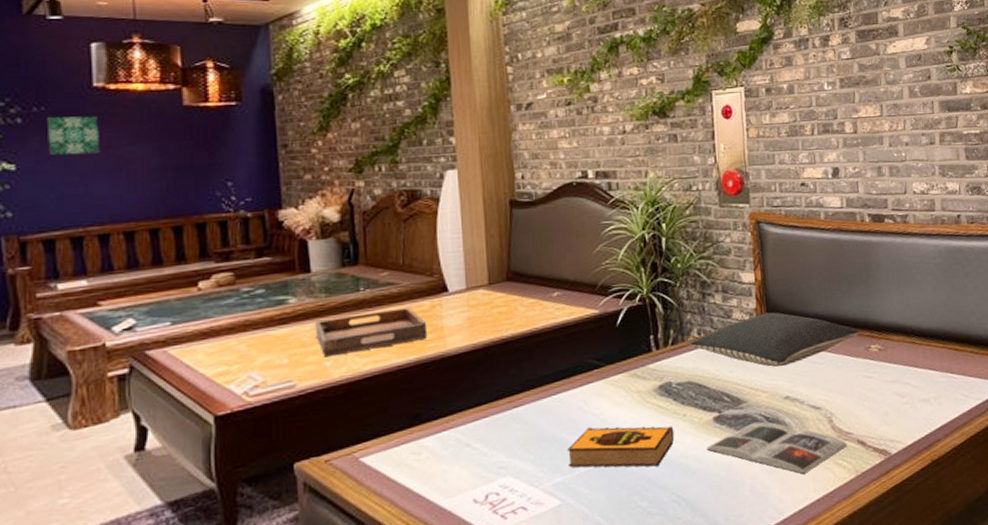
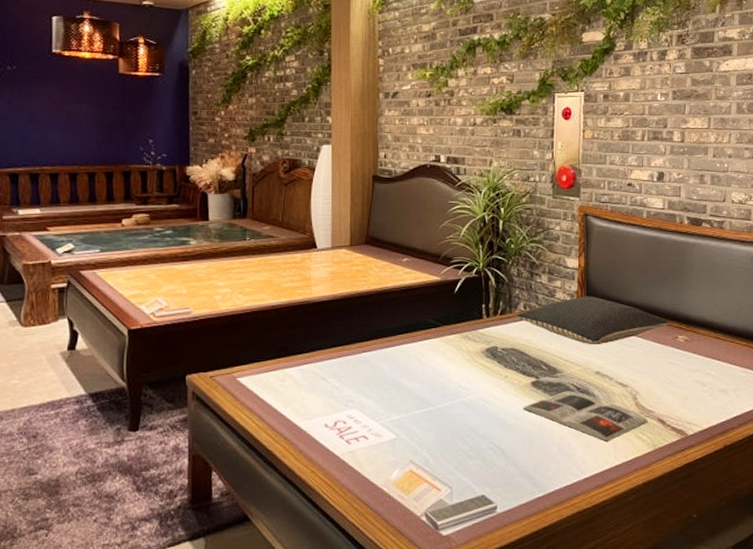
wall art: present [48,115,99,155] -> none [17,75,55,108]
serving tray: present [315,307,428,358] -> none [209,258,298,292]
hardback book: present [568,426,675,468] -> none [405,377,496,417]

